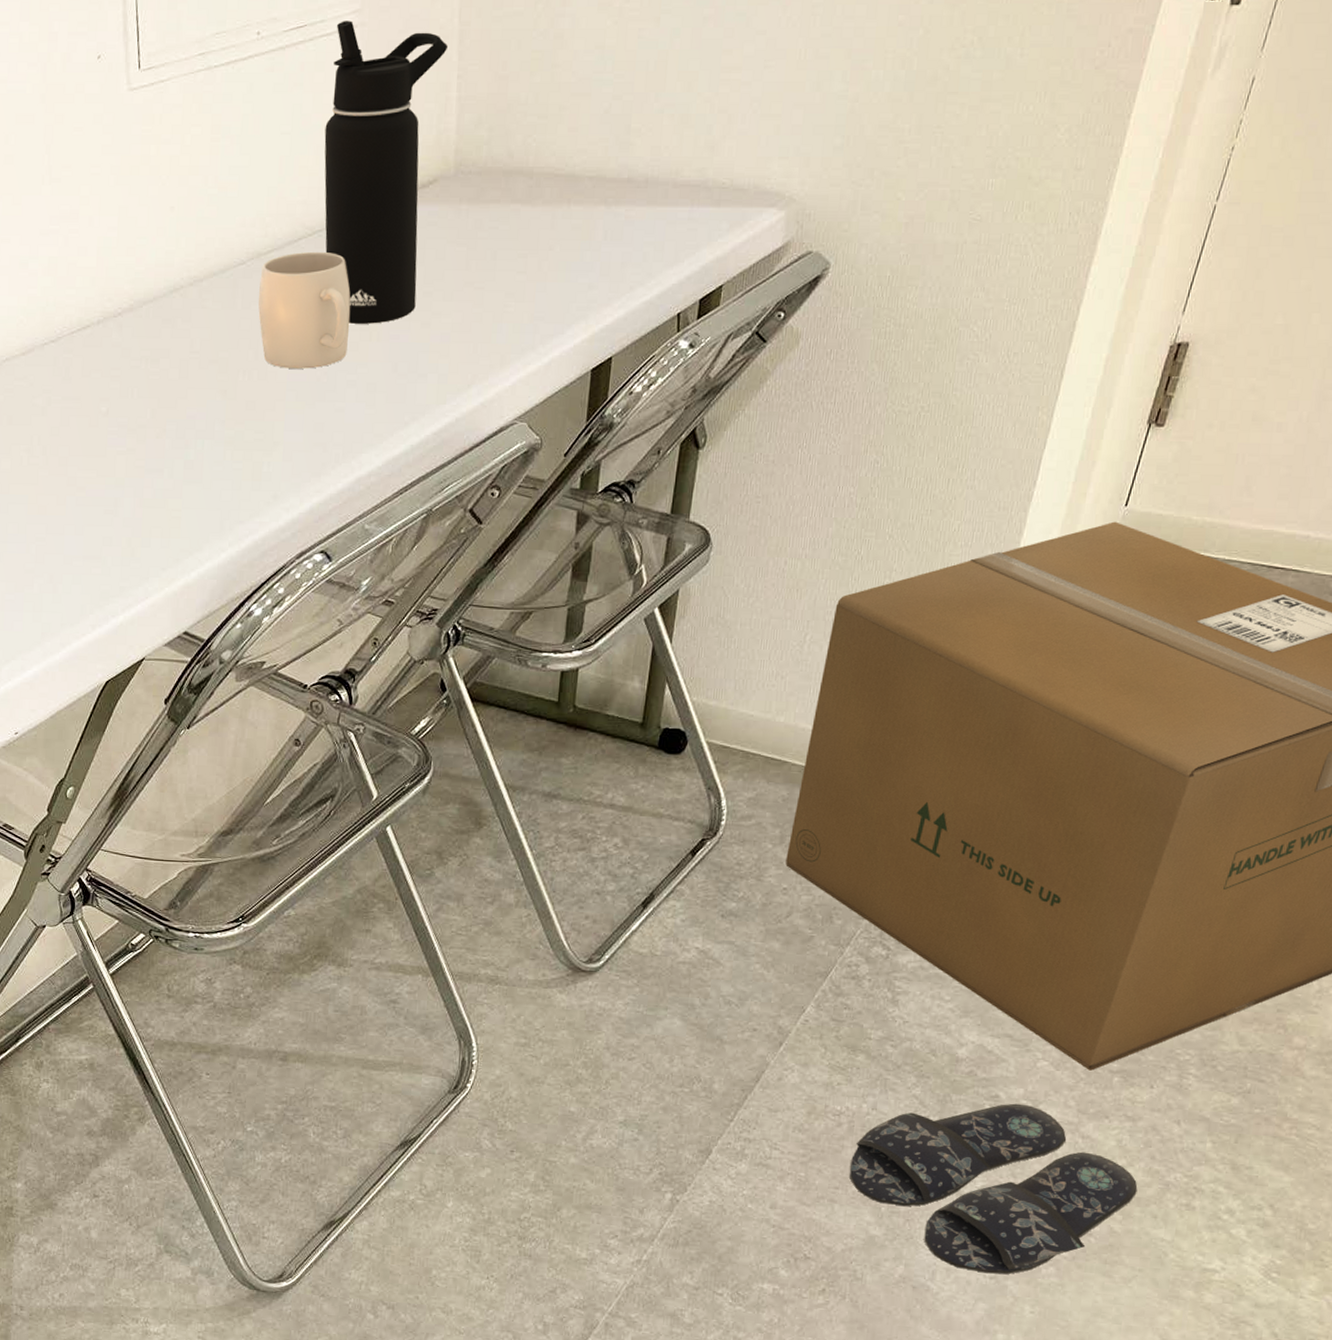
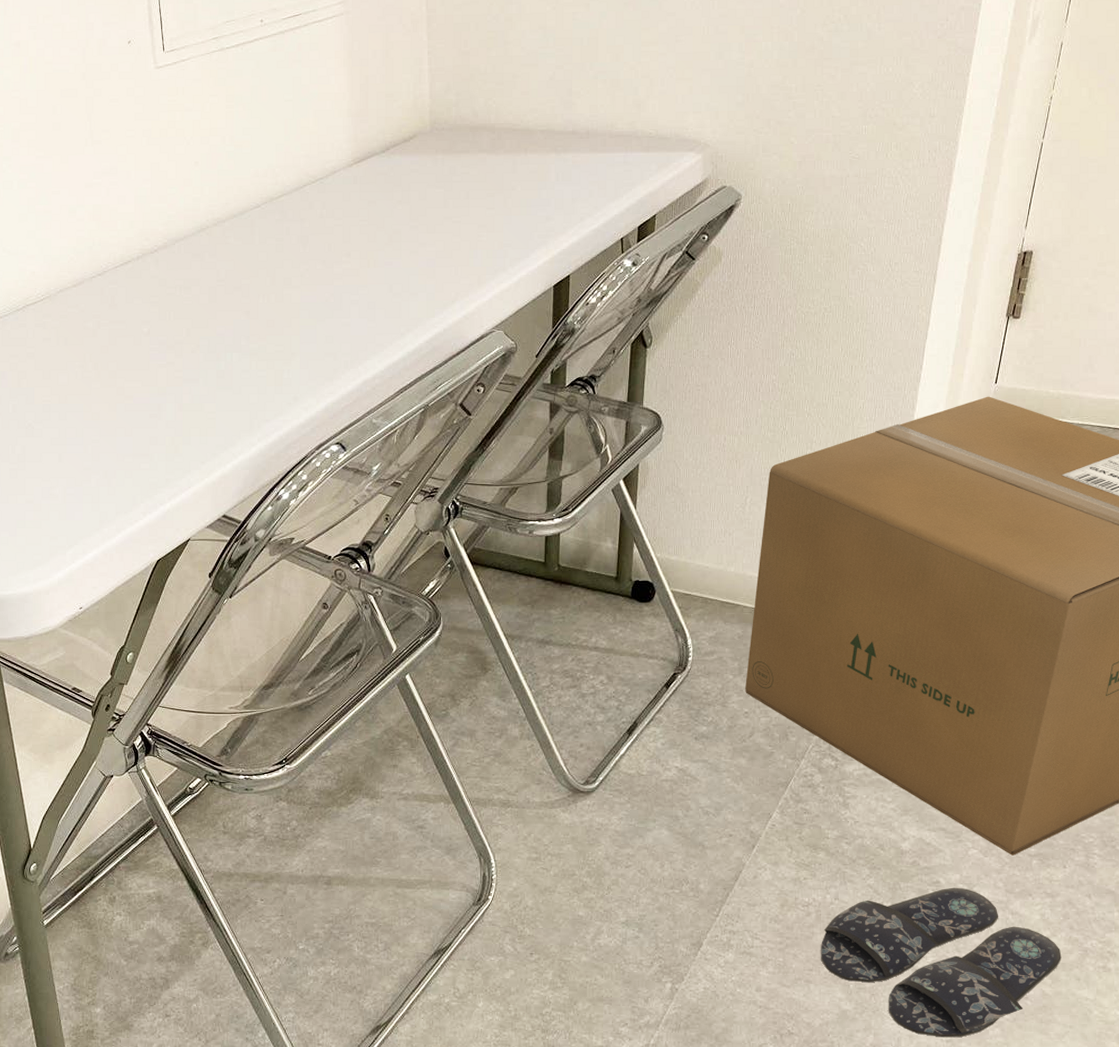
mug: present [258,251,351,369] -> none [273,195,351,292]
water bottle: present [324,21,448,324] -> none [321,10,418,253]

